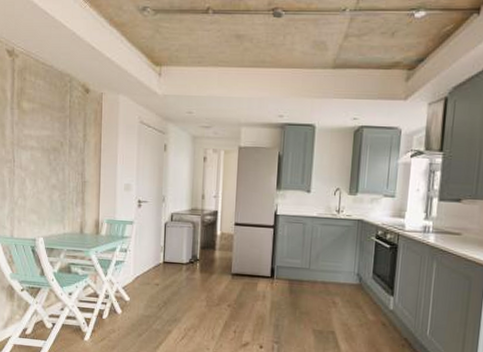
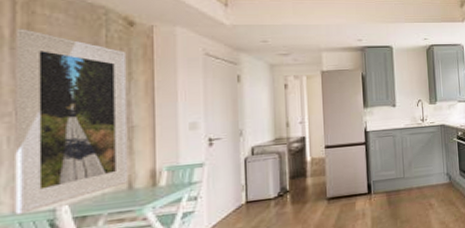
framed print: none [13,92,83,238] -> present [15,29,129,214]

